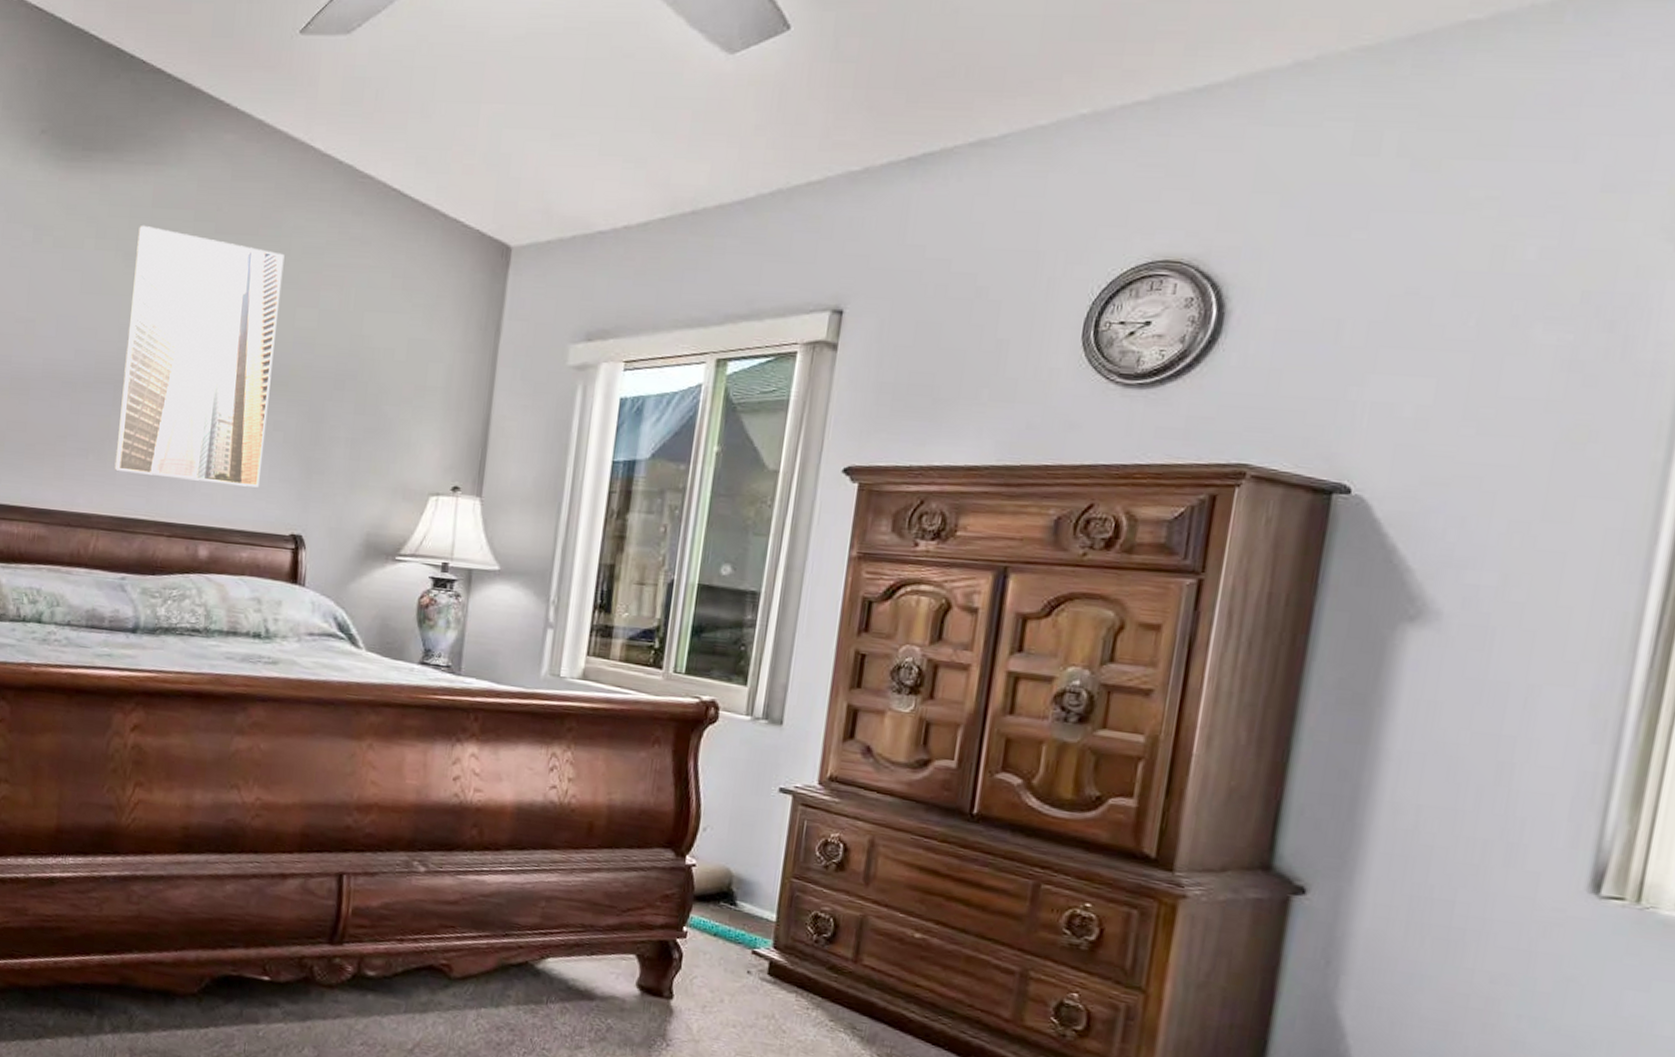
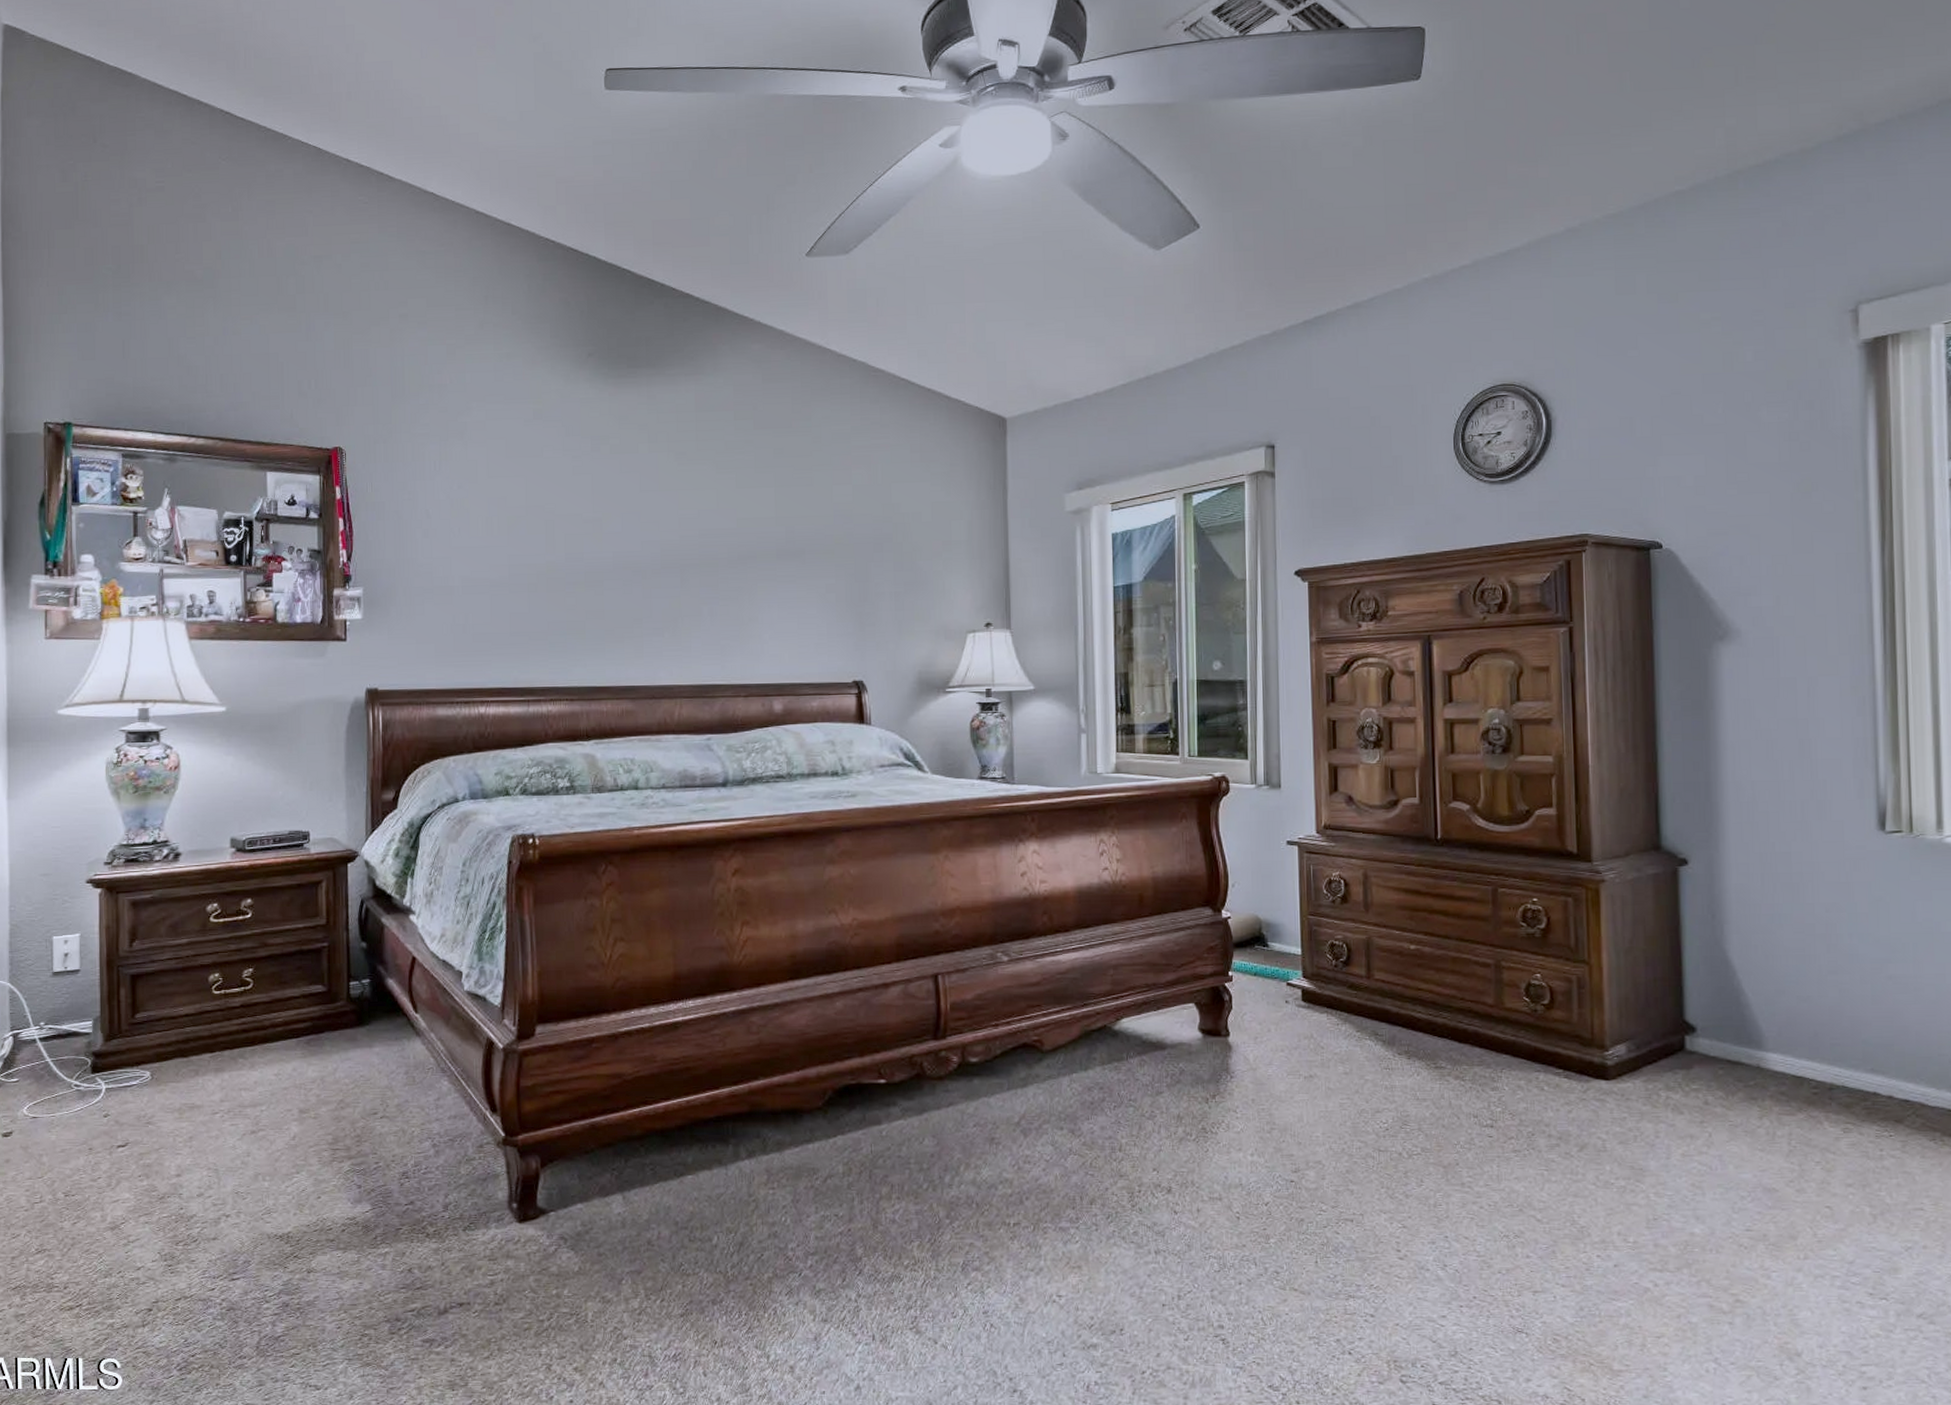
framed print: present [114,225,285,488] -> none [686,427,820,645]

